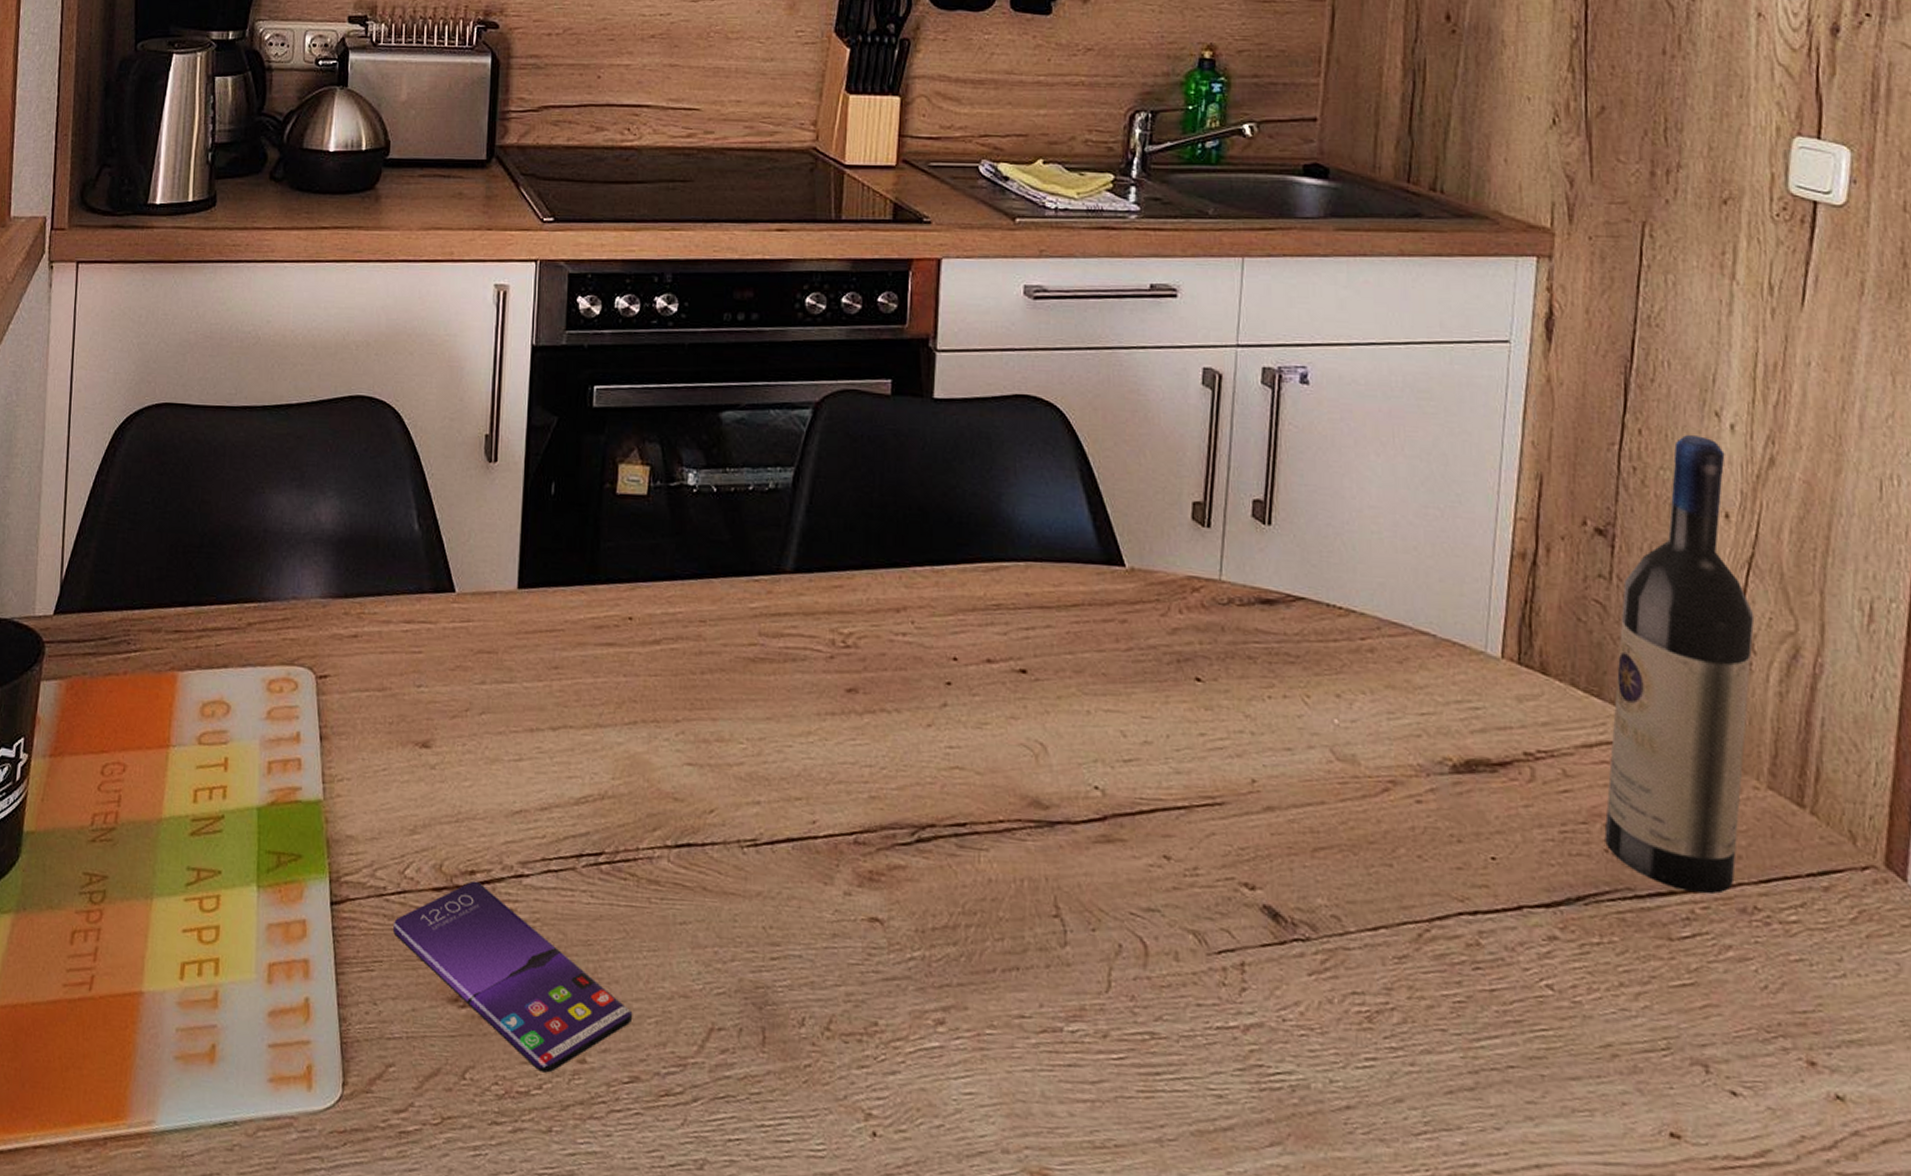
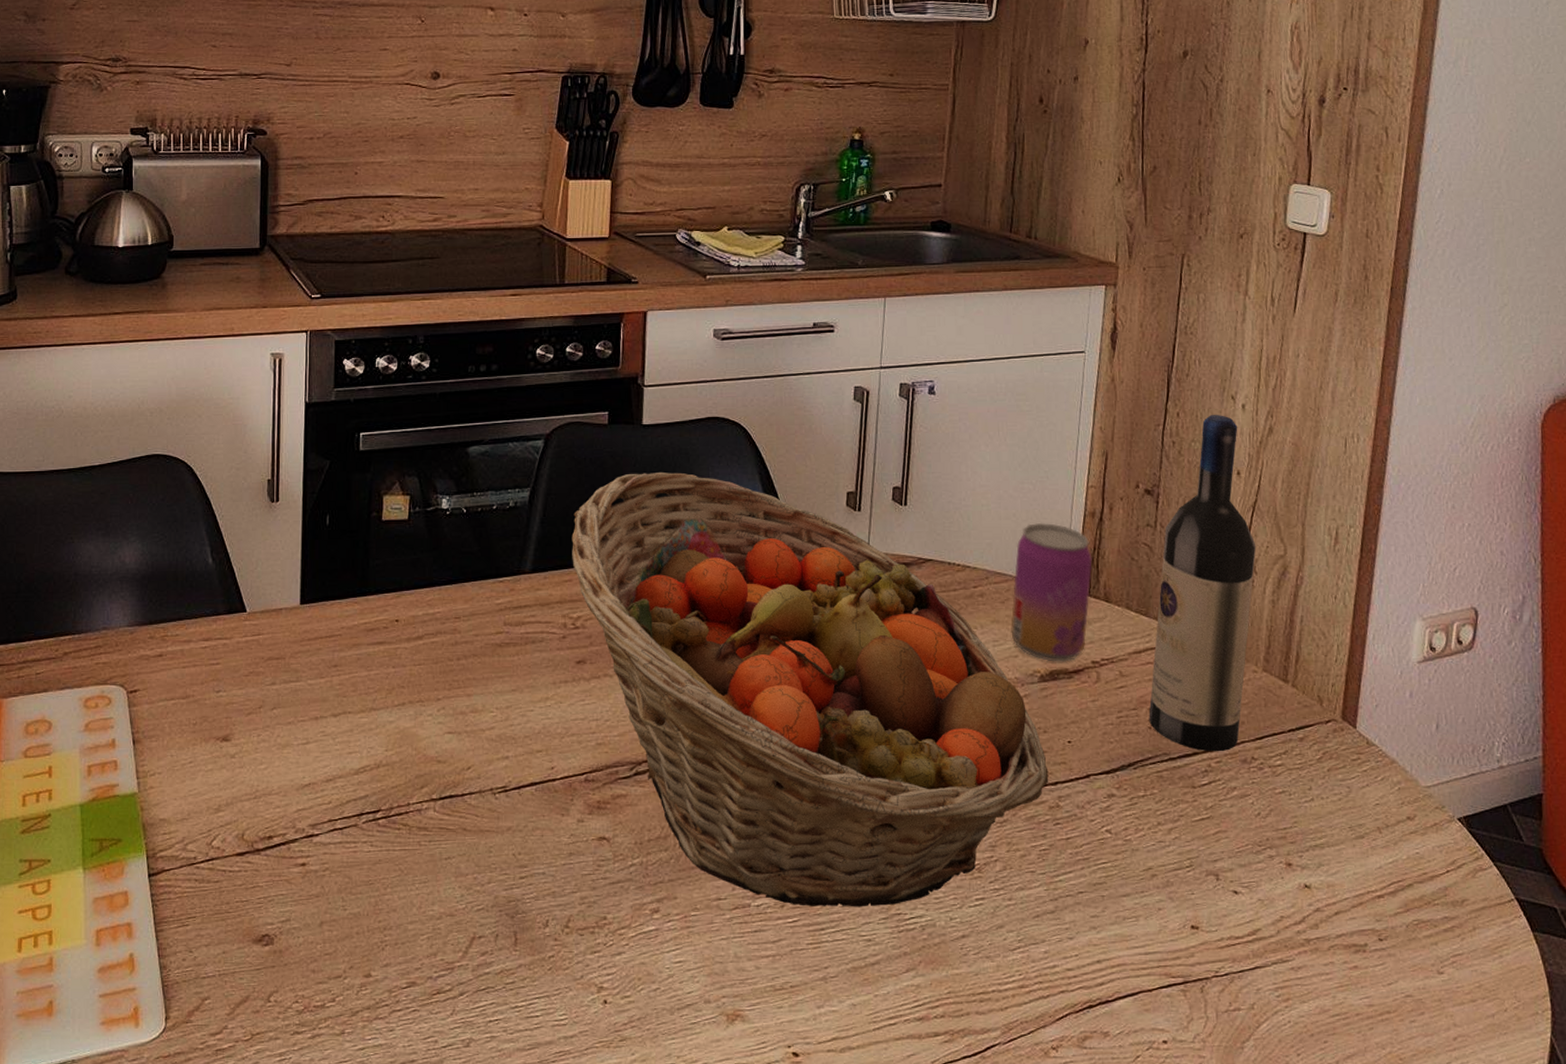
smartphone: present [393,880,633,1073] -> none [204,844,409,988]
fruit basket: none [843,458,1465,1053] -> present [571,472,1049,907]
beer can: none [1411,560,1523,750] -> present [1011,522,1092,662]

